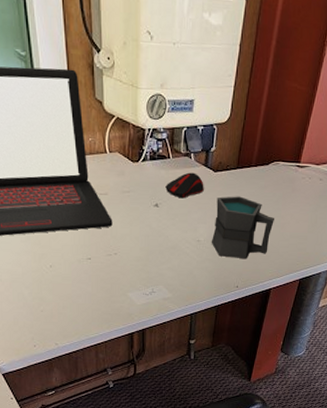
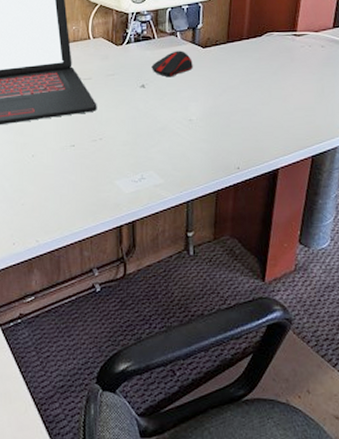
mug: present [211,196,274,260] -> none [204,70,274,137]

